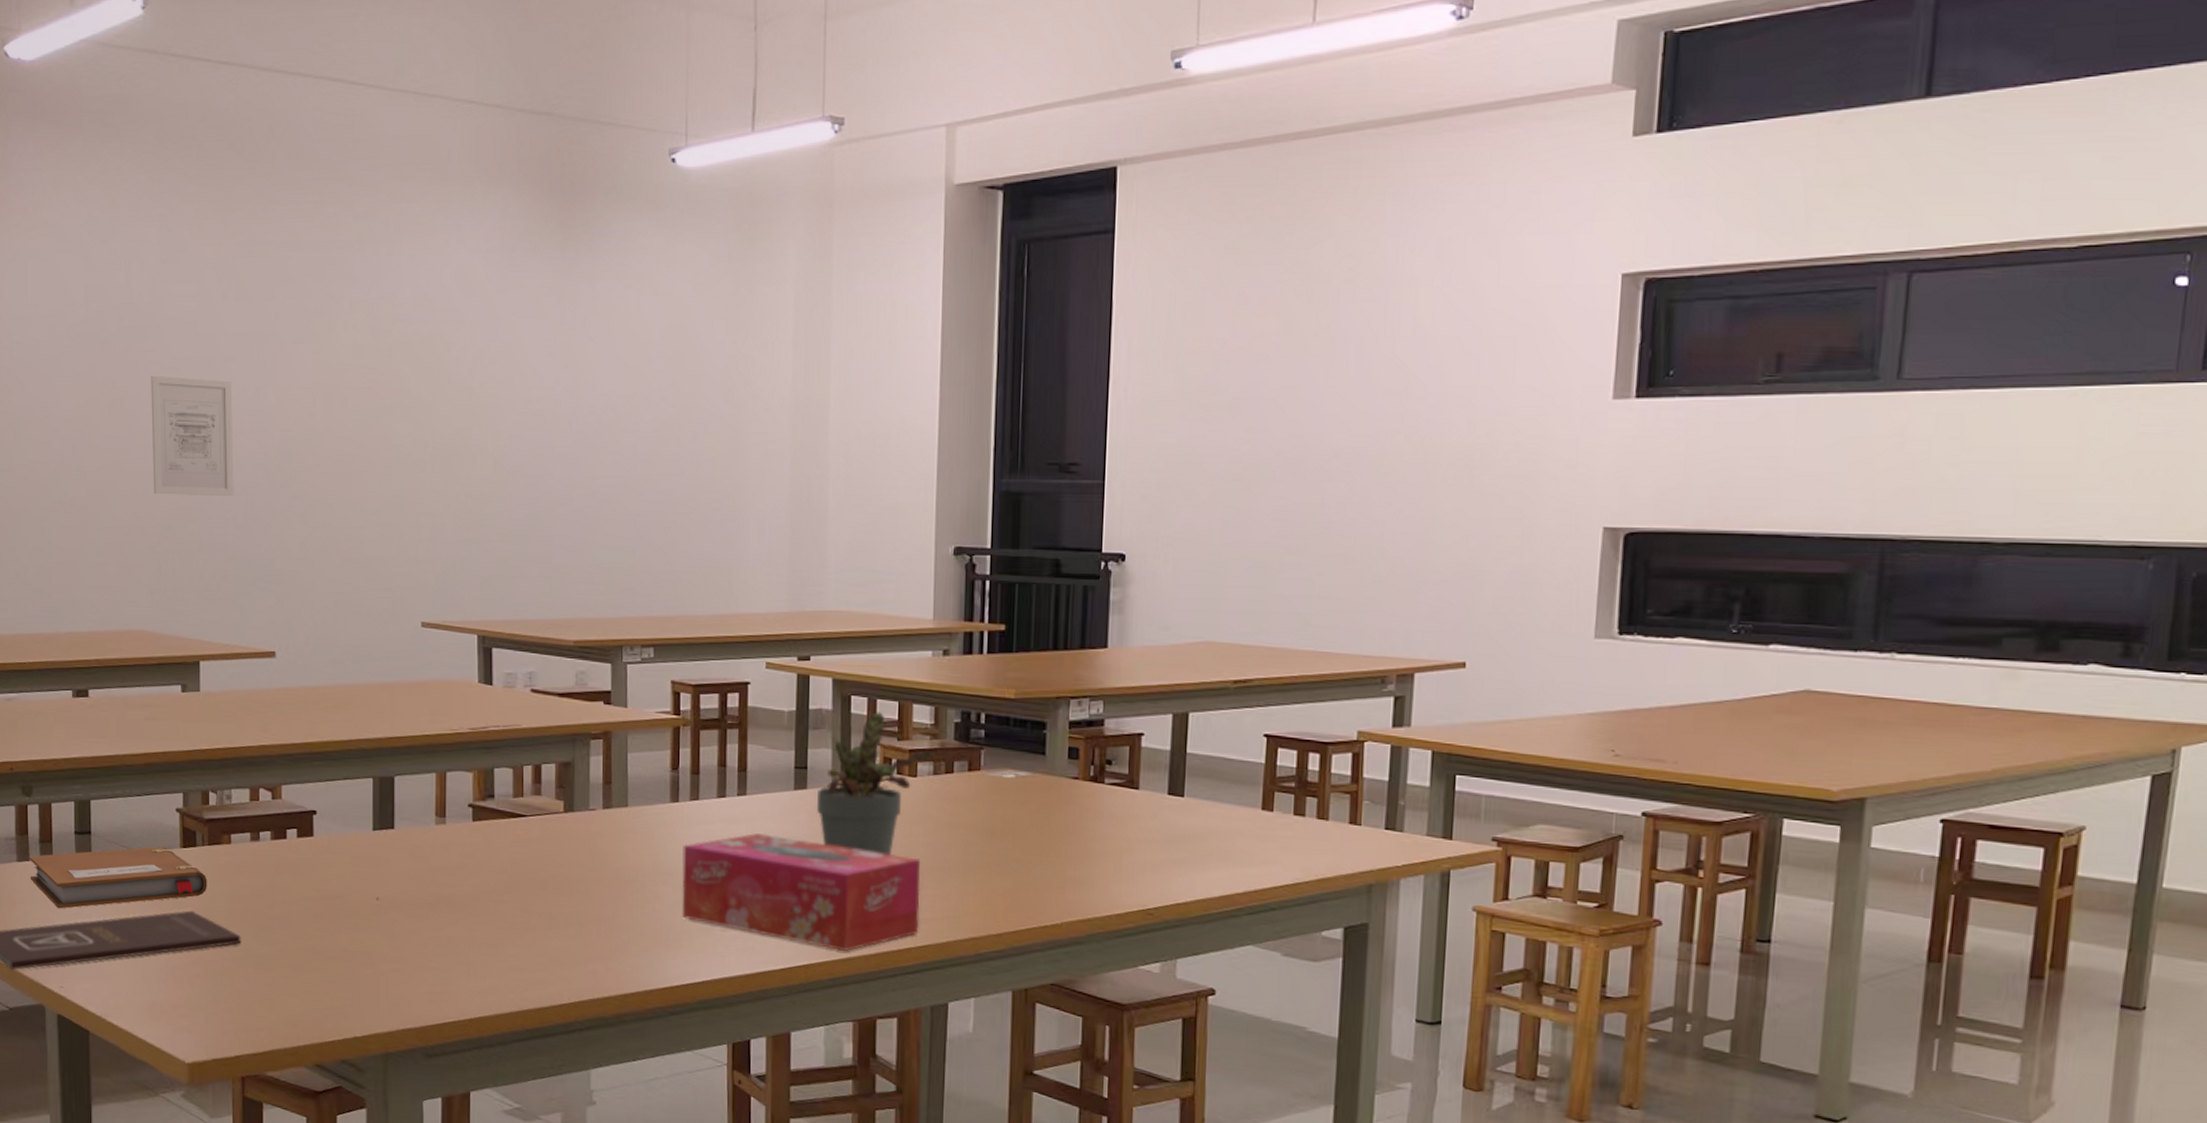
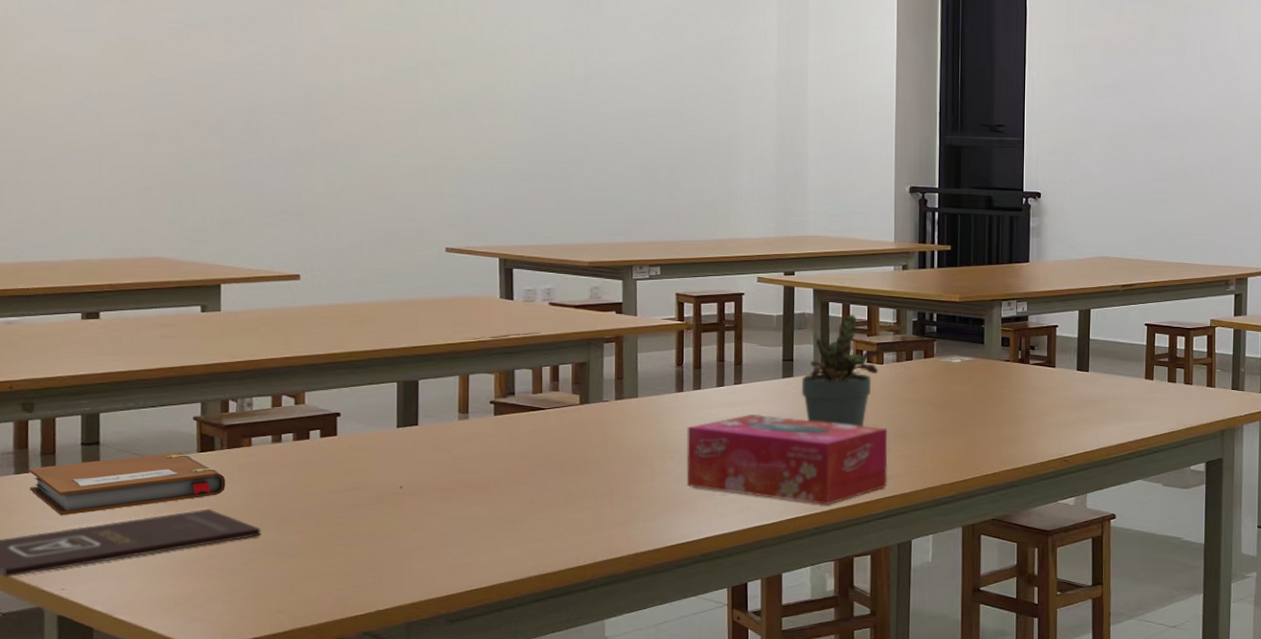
wall art: present [151,376,234,496] -> none [173,32,259,139]

